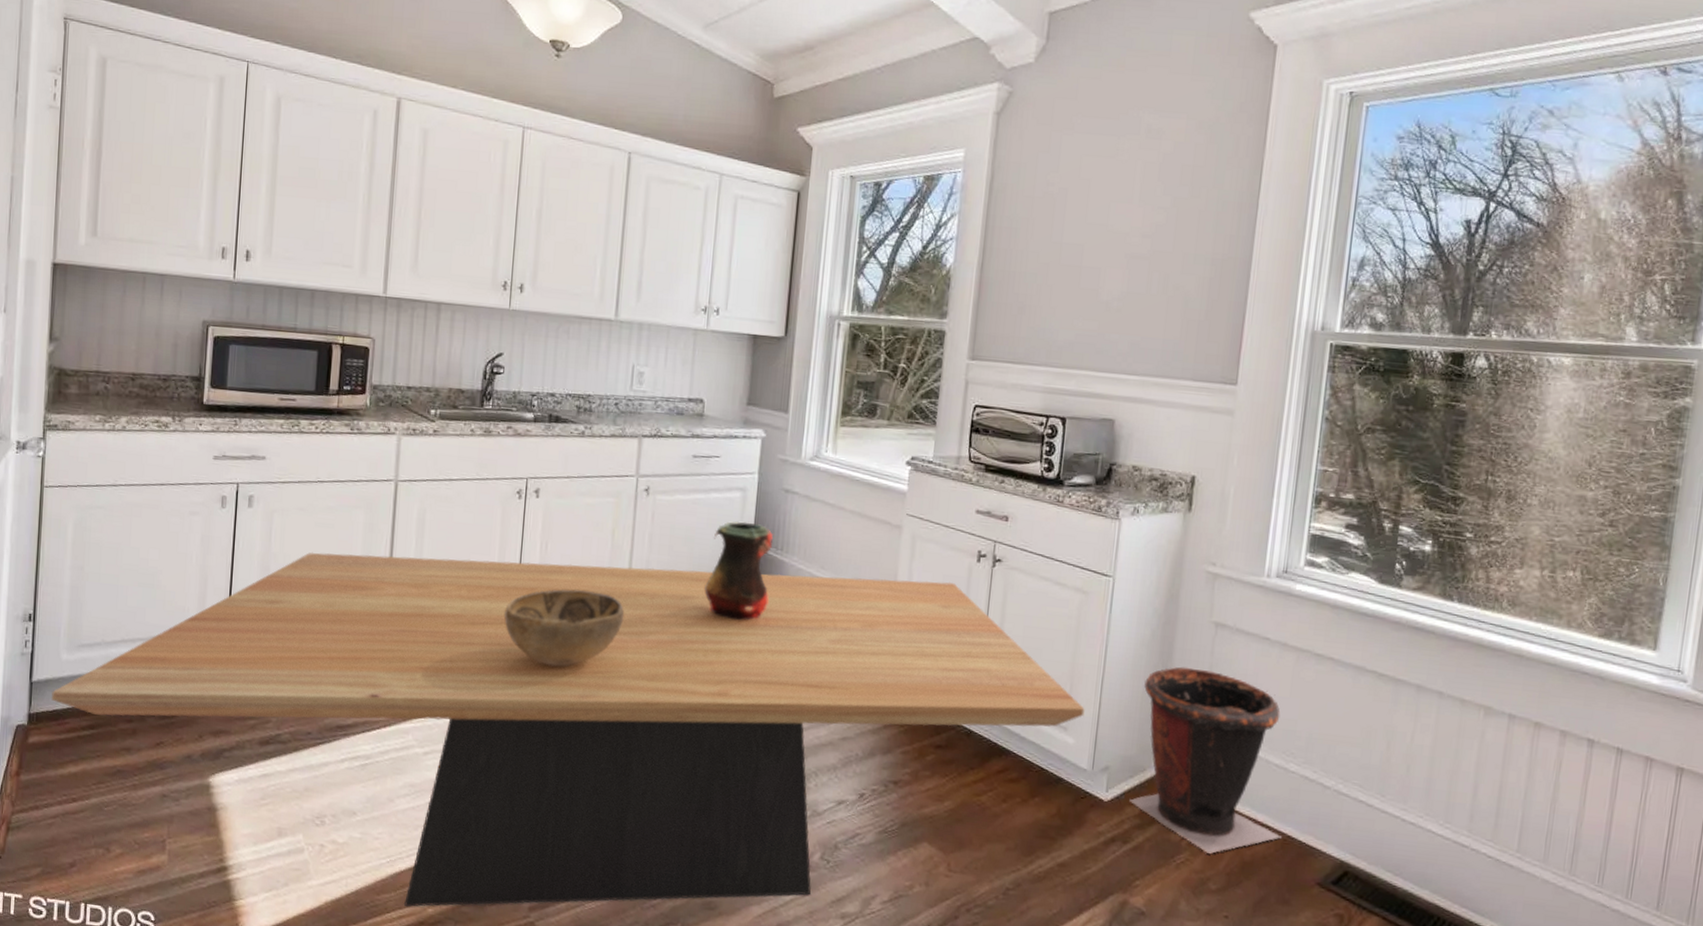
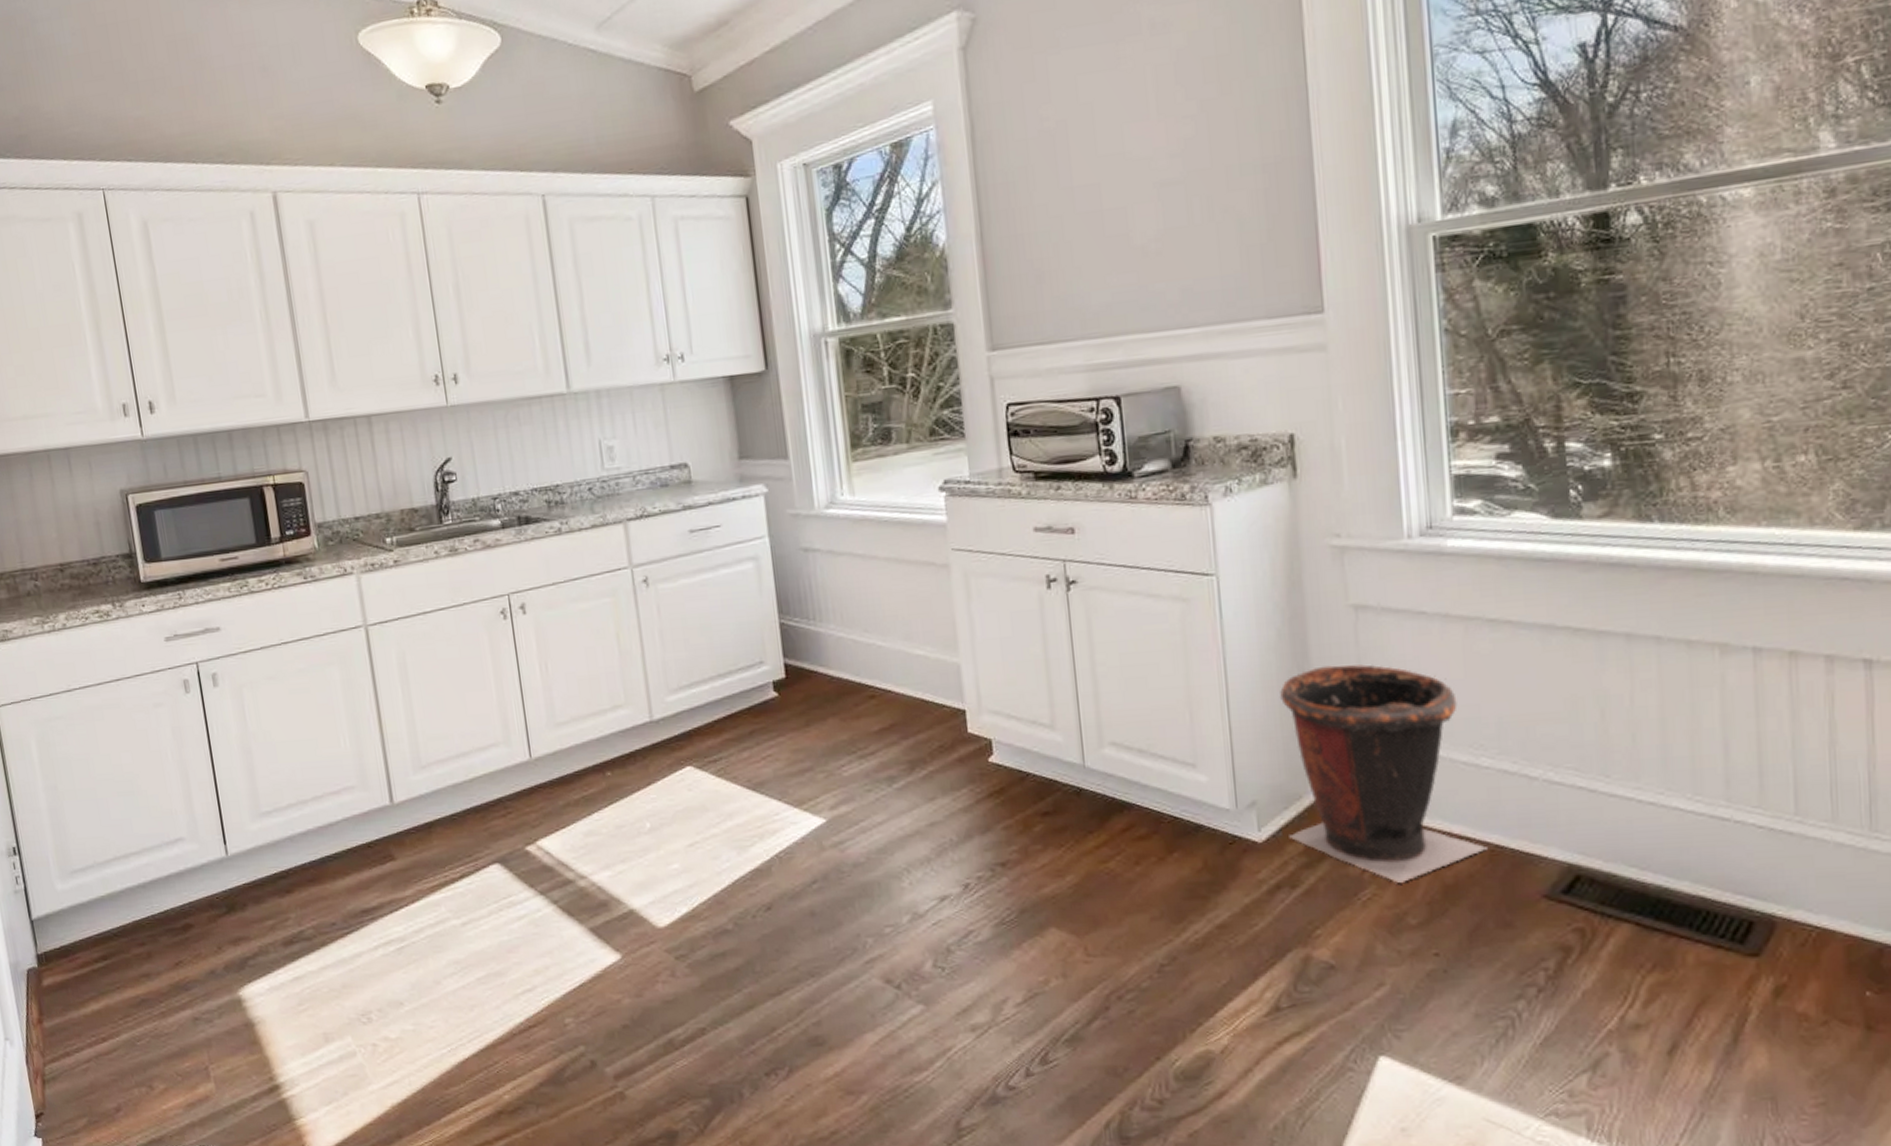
dining table: present [50,552,1085,907] -> none [55,618,1214,1096]
decorative bowl: present [504,589,624,667] -> none [516,708,650,802]
vase: present [704,521,773,621] -> none [732,594,811,710]

